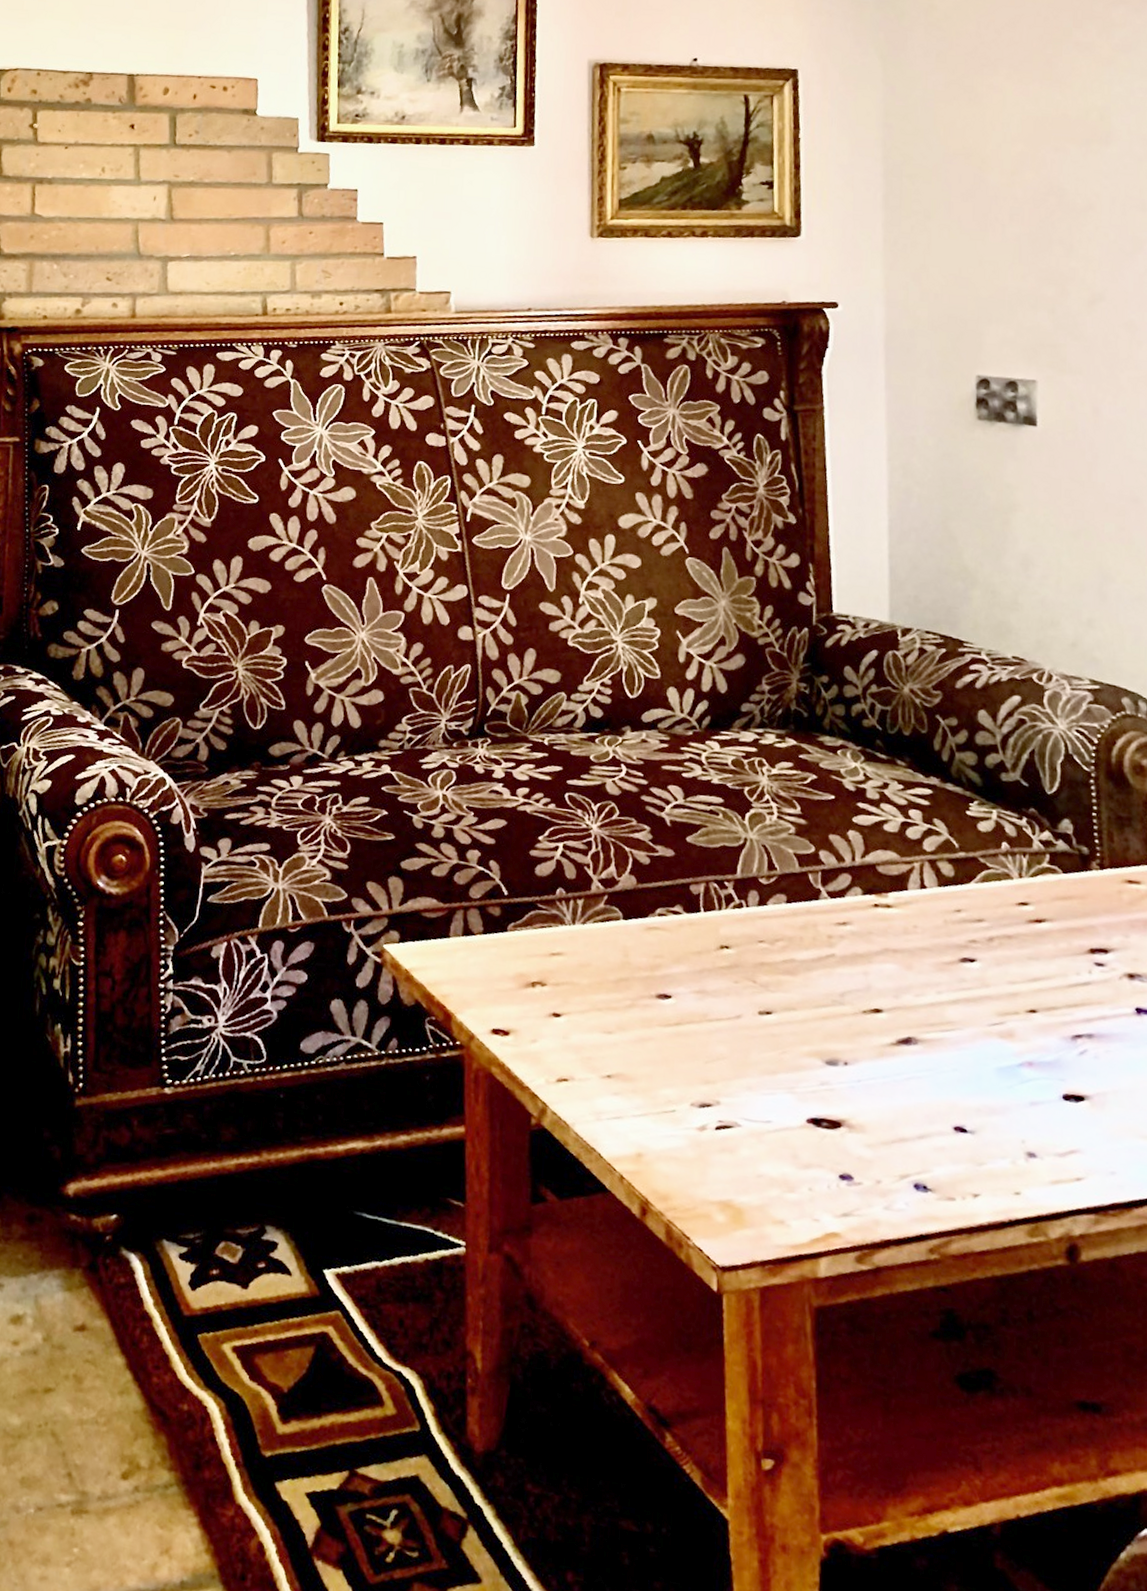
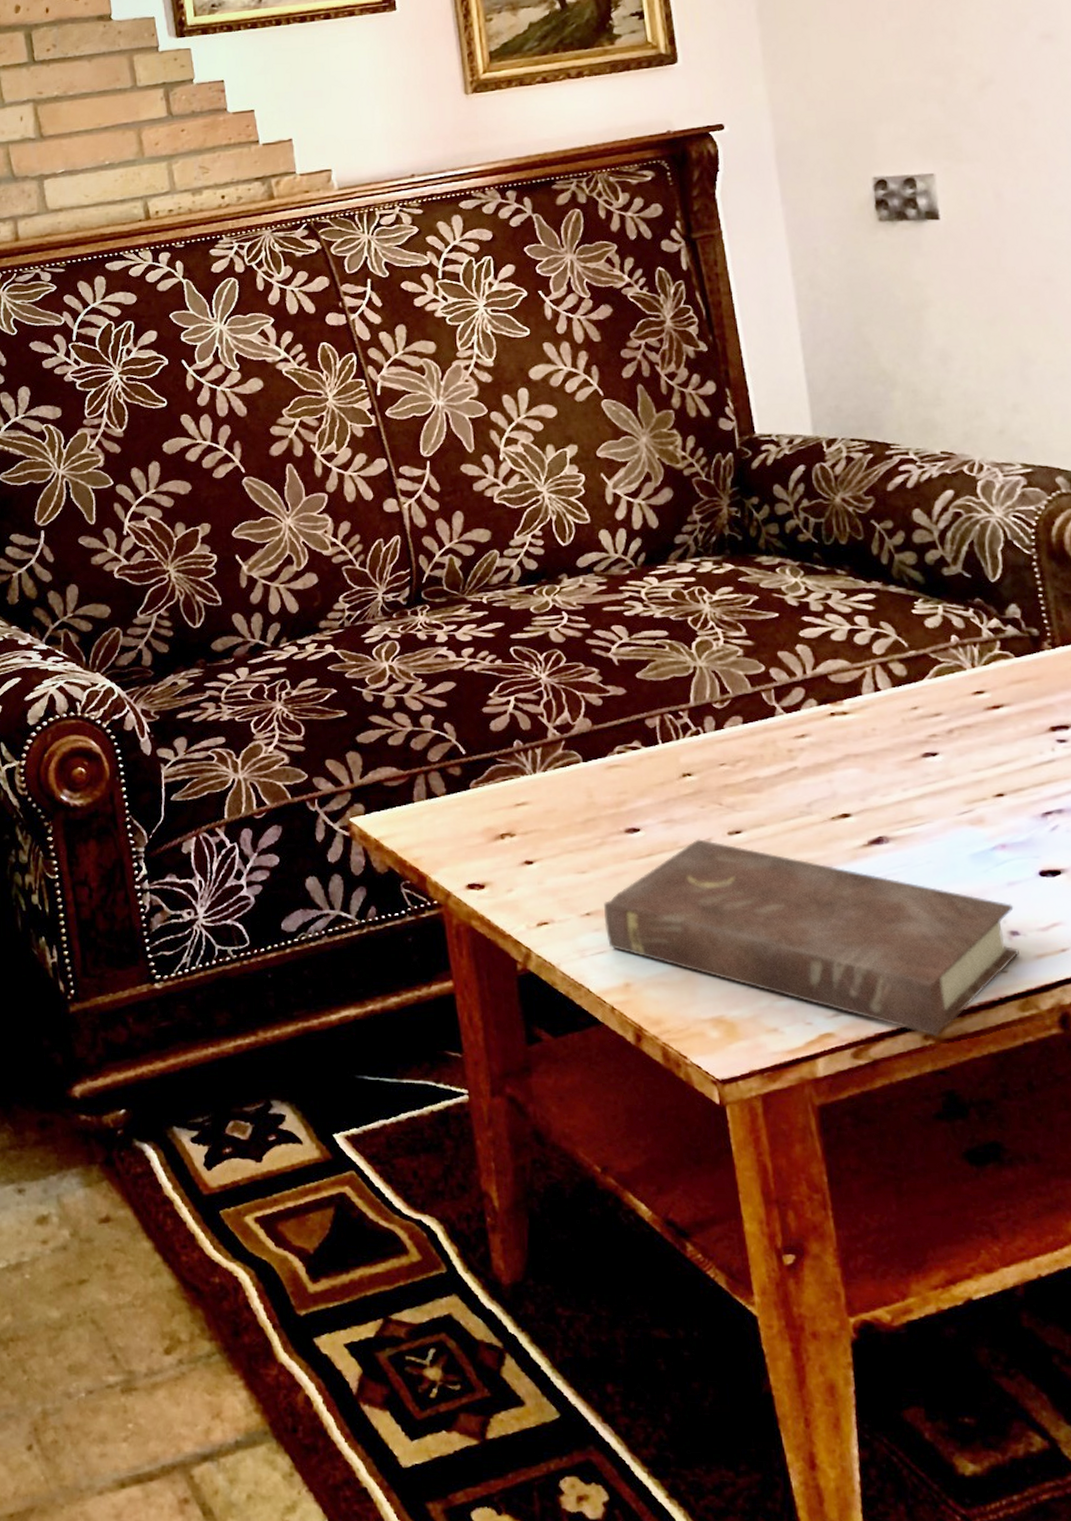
book: none [624,1014,1034,1252] -> present [604,839,1019,1037]

